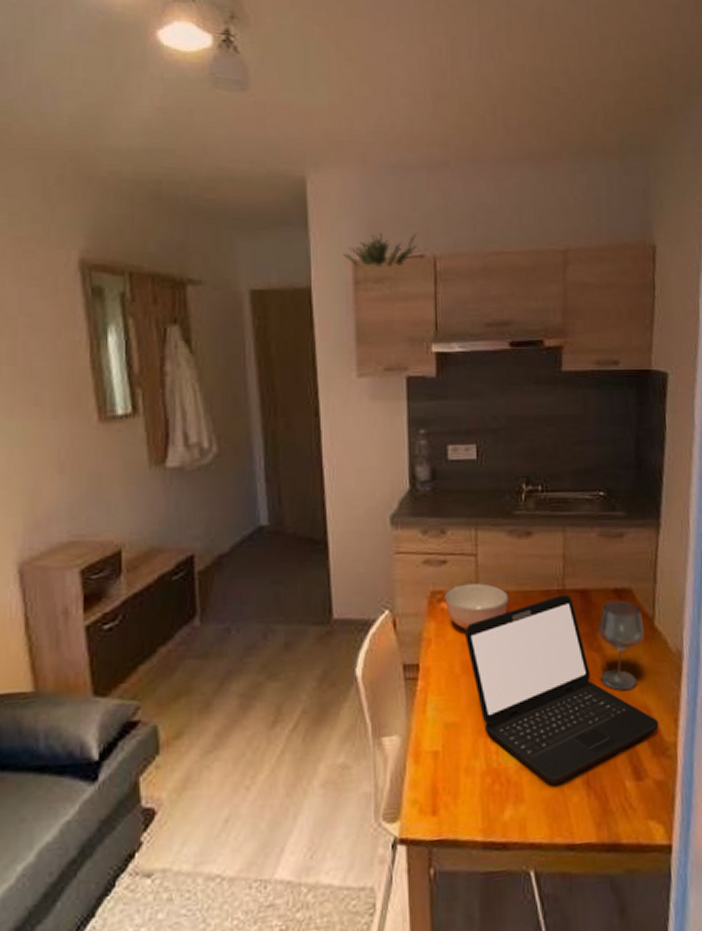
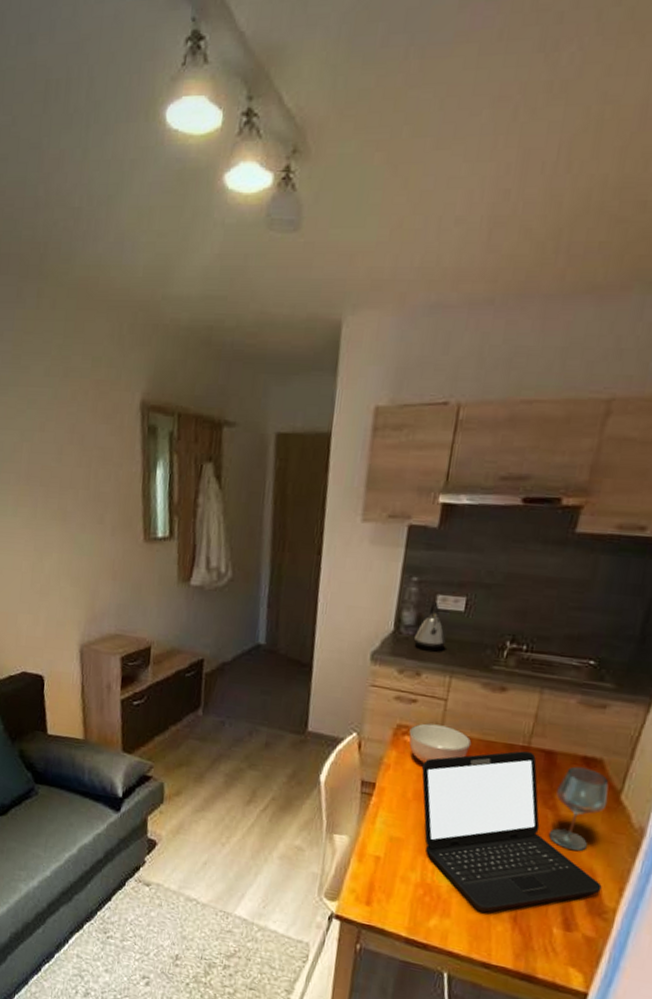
plant: present [343,232,418,268] -> none [366,378,445,415]
kettle: none [431,453,464,506] -> present [413,602,446,652]

